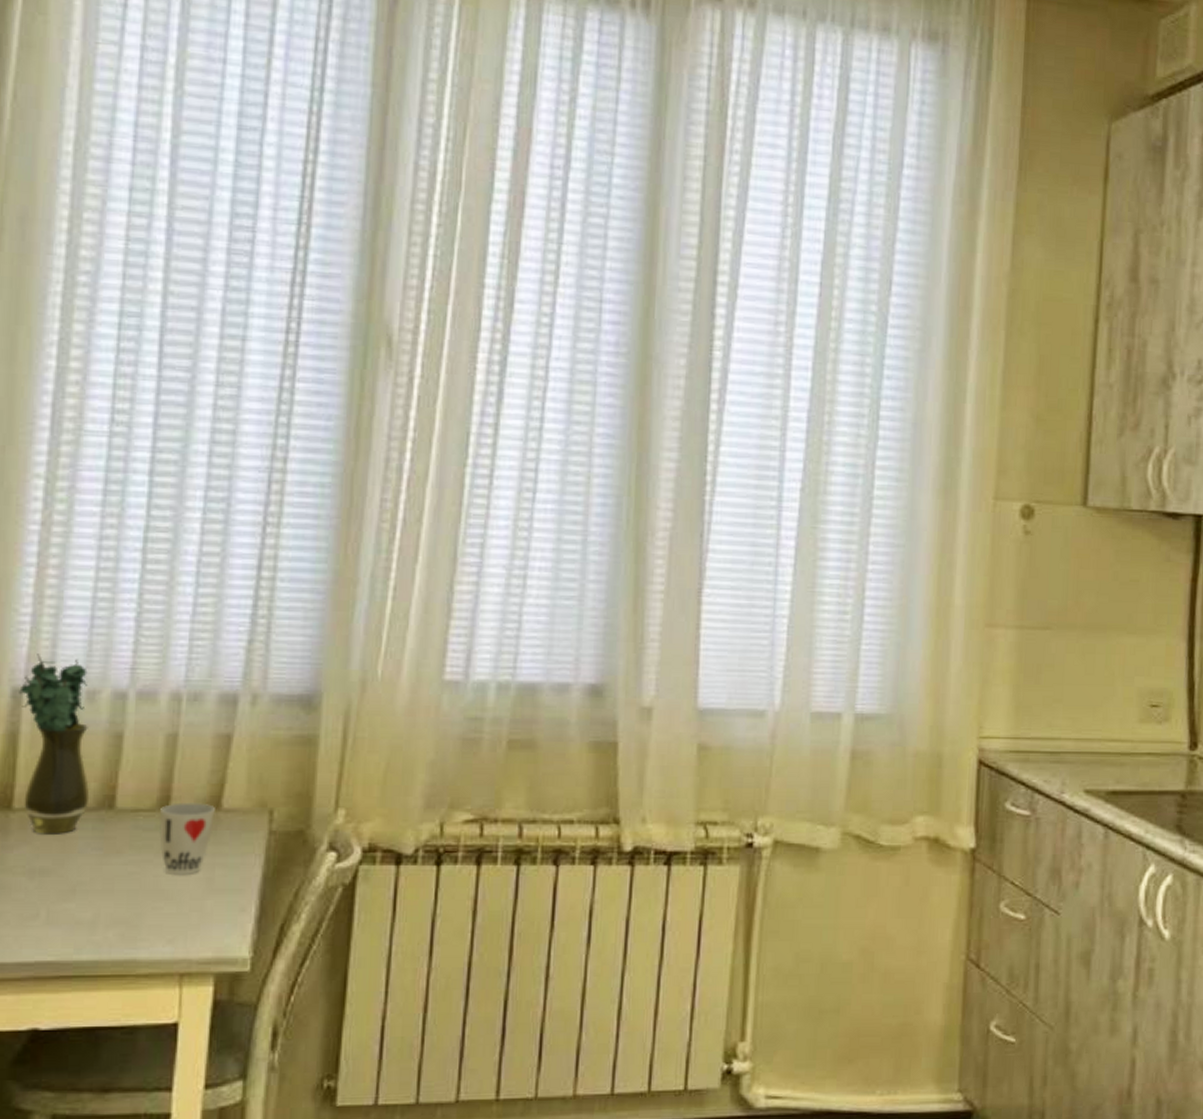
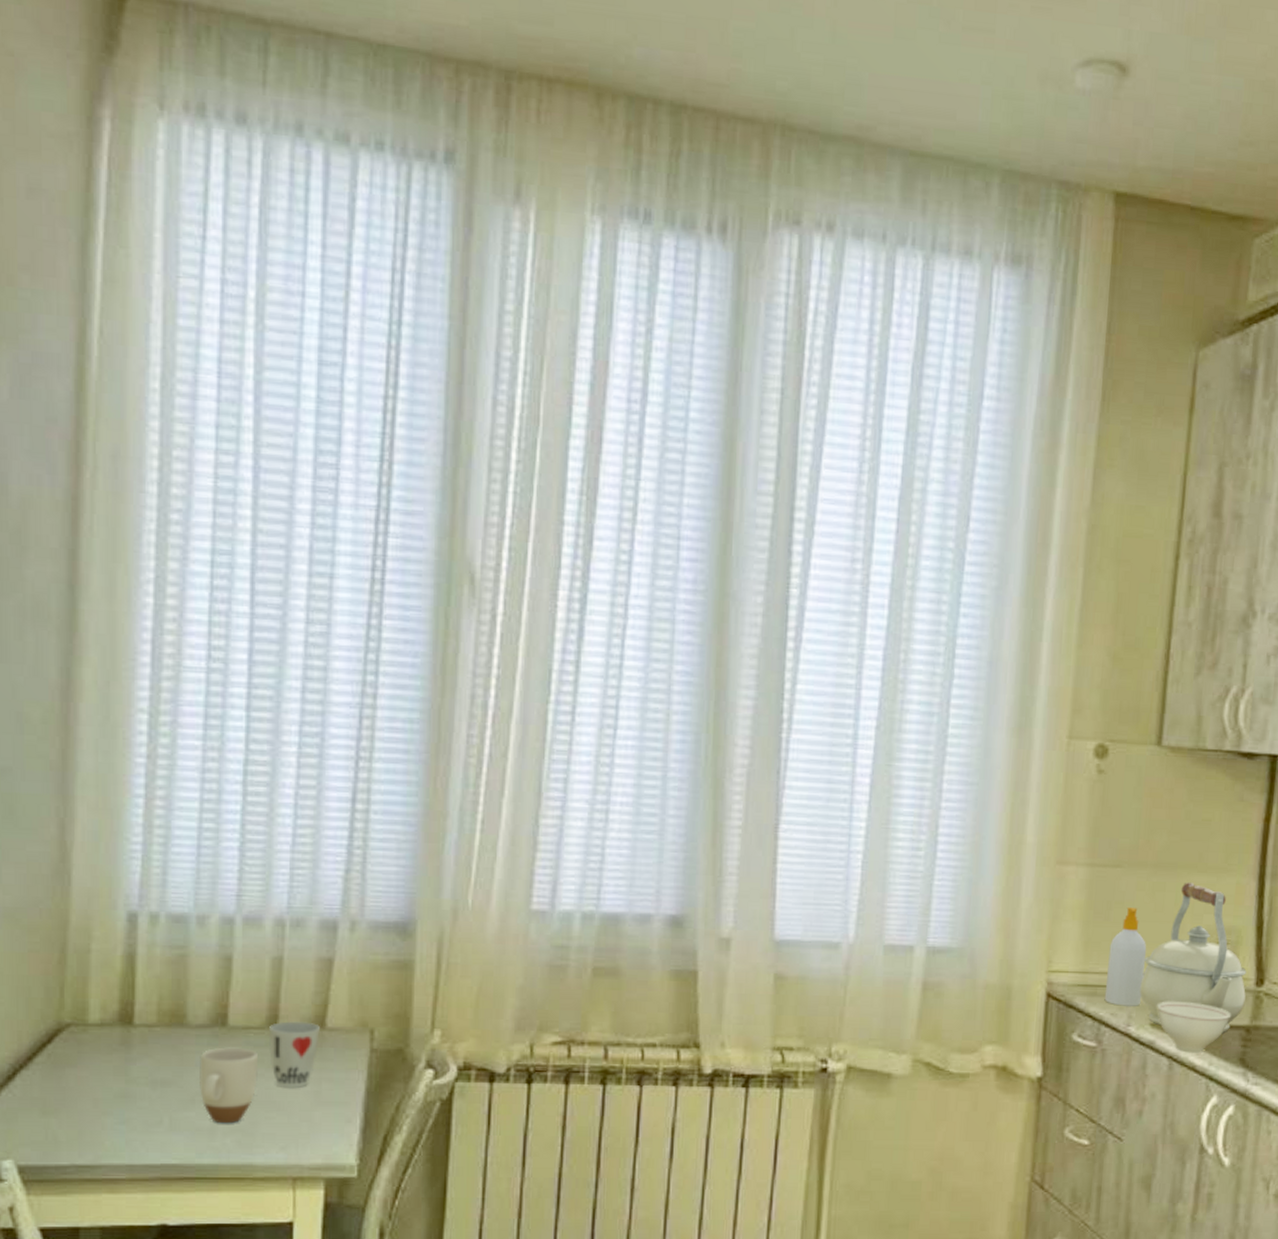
vase: present [19,654,90,834] -> none [134,880,204,1049]
mug: none [81,832,148,914] -> present [200,1047,259,1123]
soap bottle: none [1037,671,1079,773] -> present [1104,908,1147,1006]
kettle: none [1072,644,1180,798] -> present [1139,883,1247,1032]
bowl: none [1091,766,1165,820] -> present [1157,1001,1231,1053]

